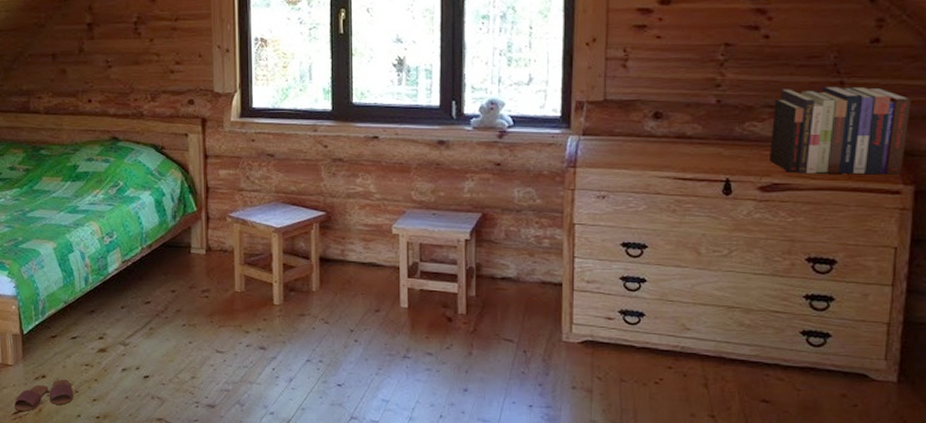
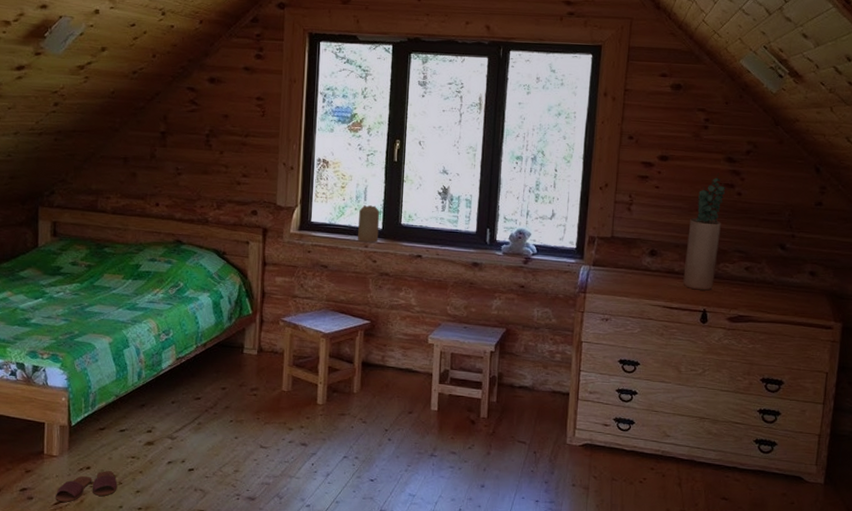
candle: none [305,84,329,127] -> present [358,205,380,243]
vase: none [698,13,749,156] -> present [683,172,726,291]
books: present [768,86,911,175] -> none [736,238,842,314]

